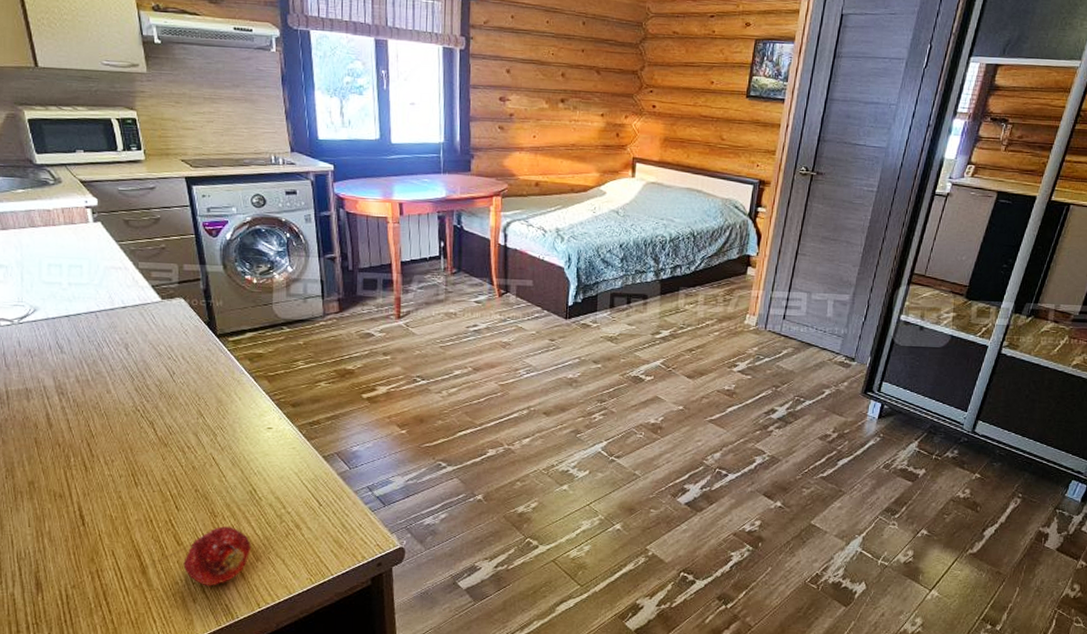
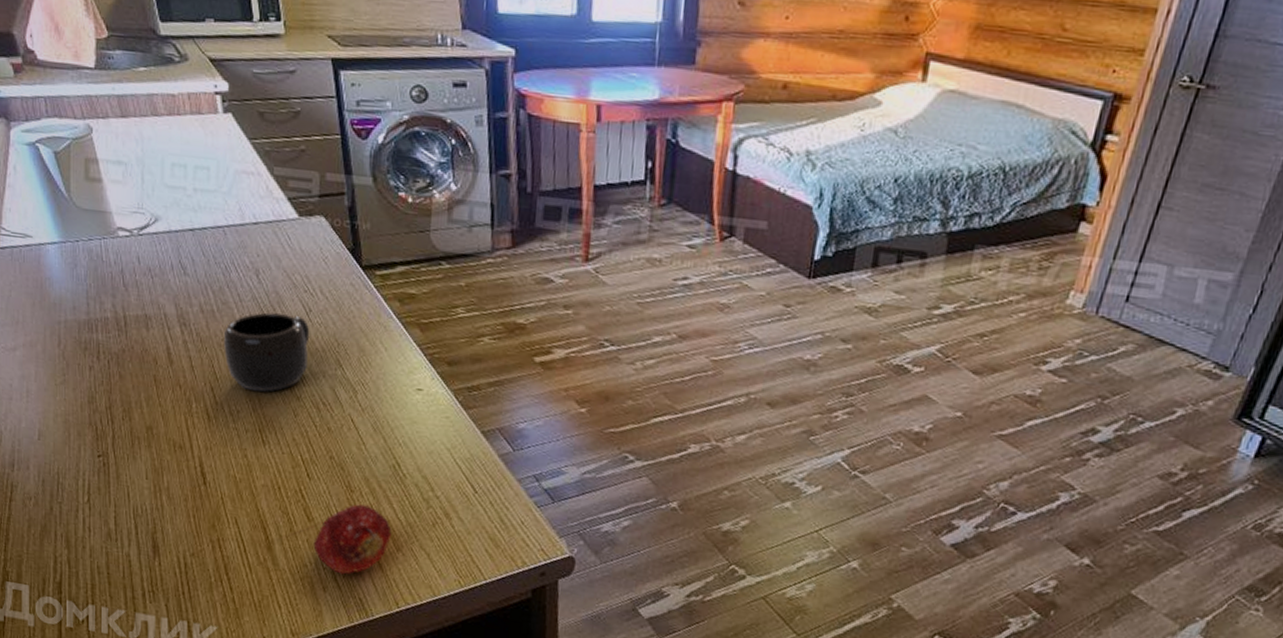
mug: none [98,378,174,443] -> present [224,312,310,392]

